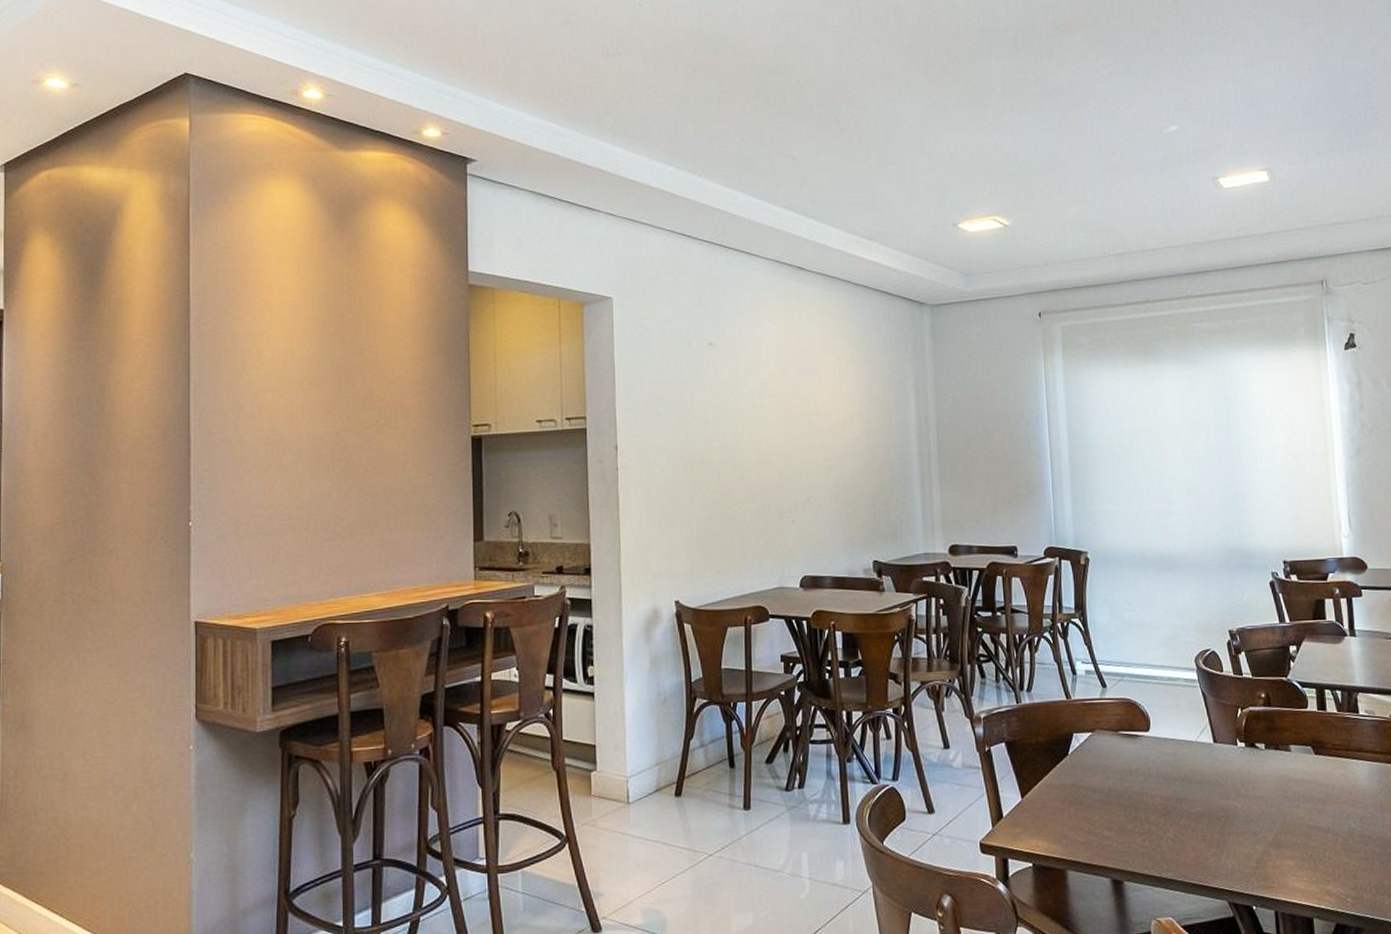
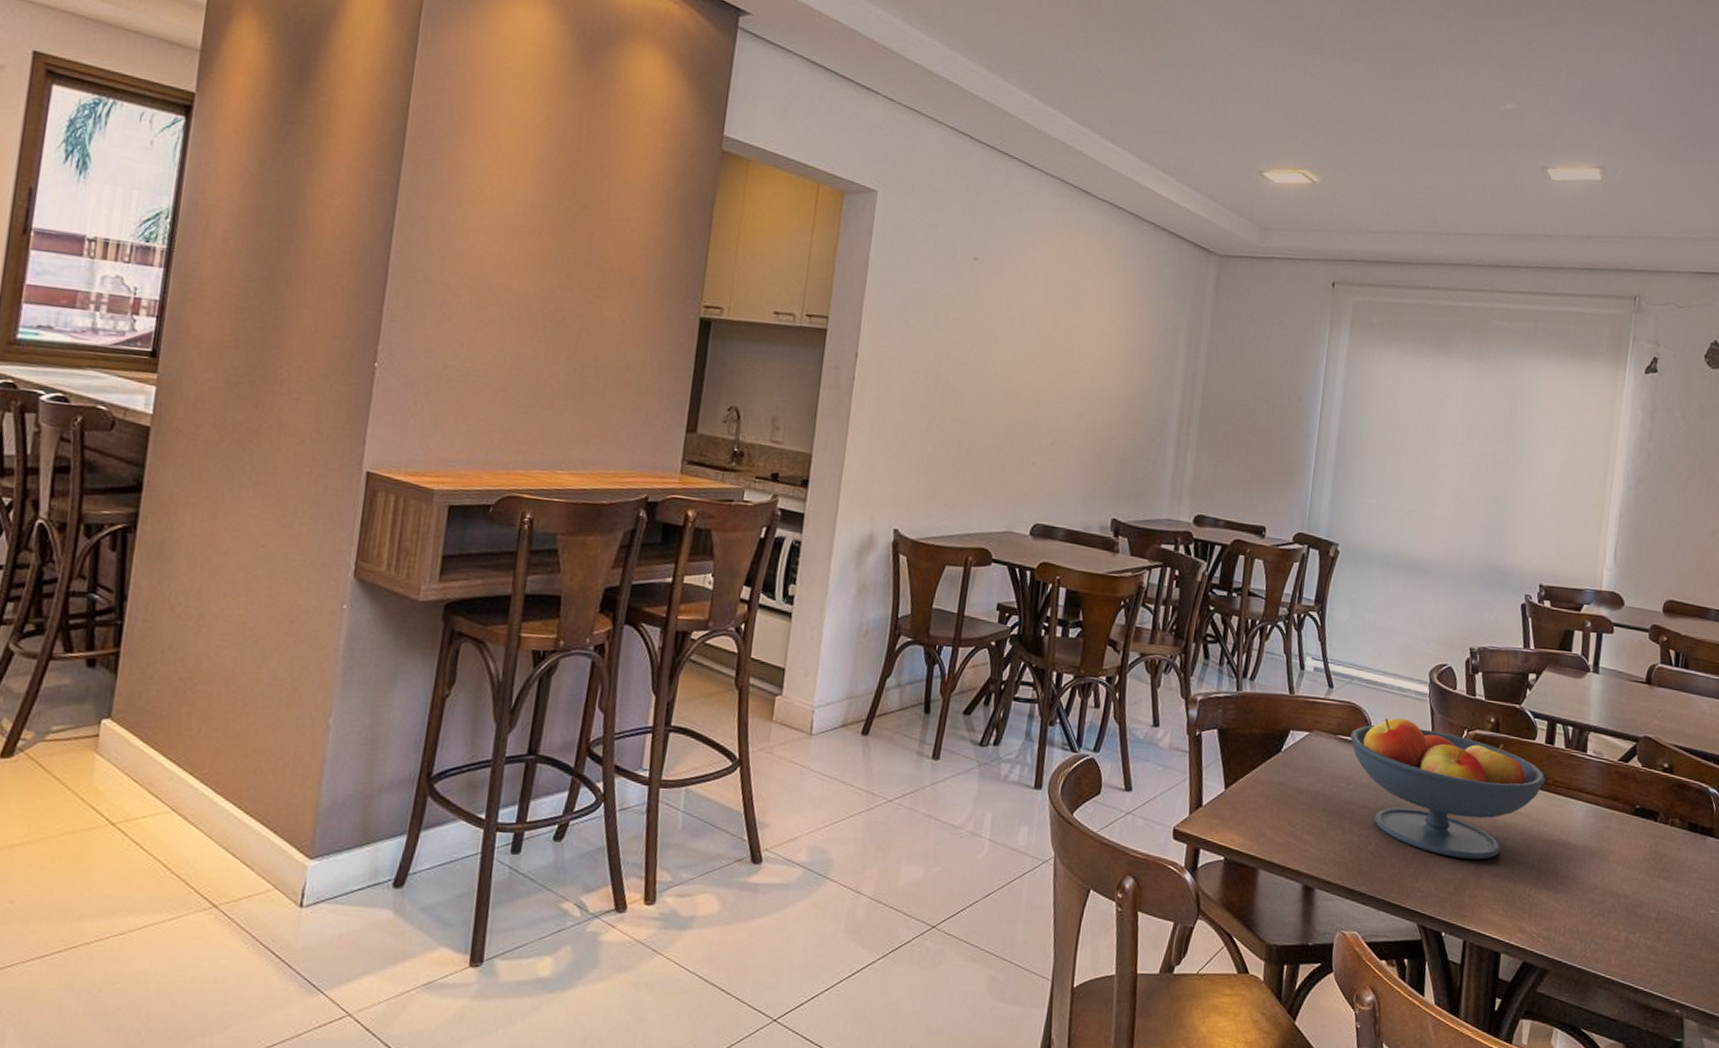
fruit bowl: none [1131,706,1325,833] -> present [1350,718,1546,860]

